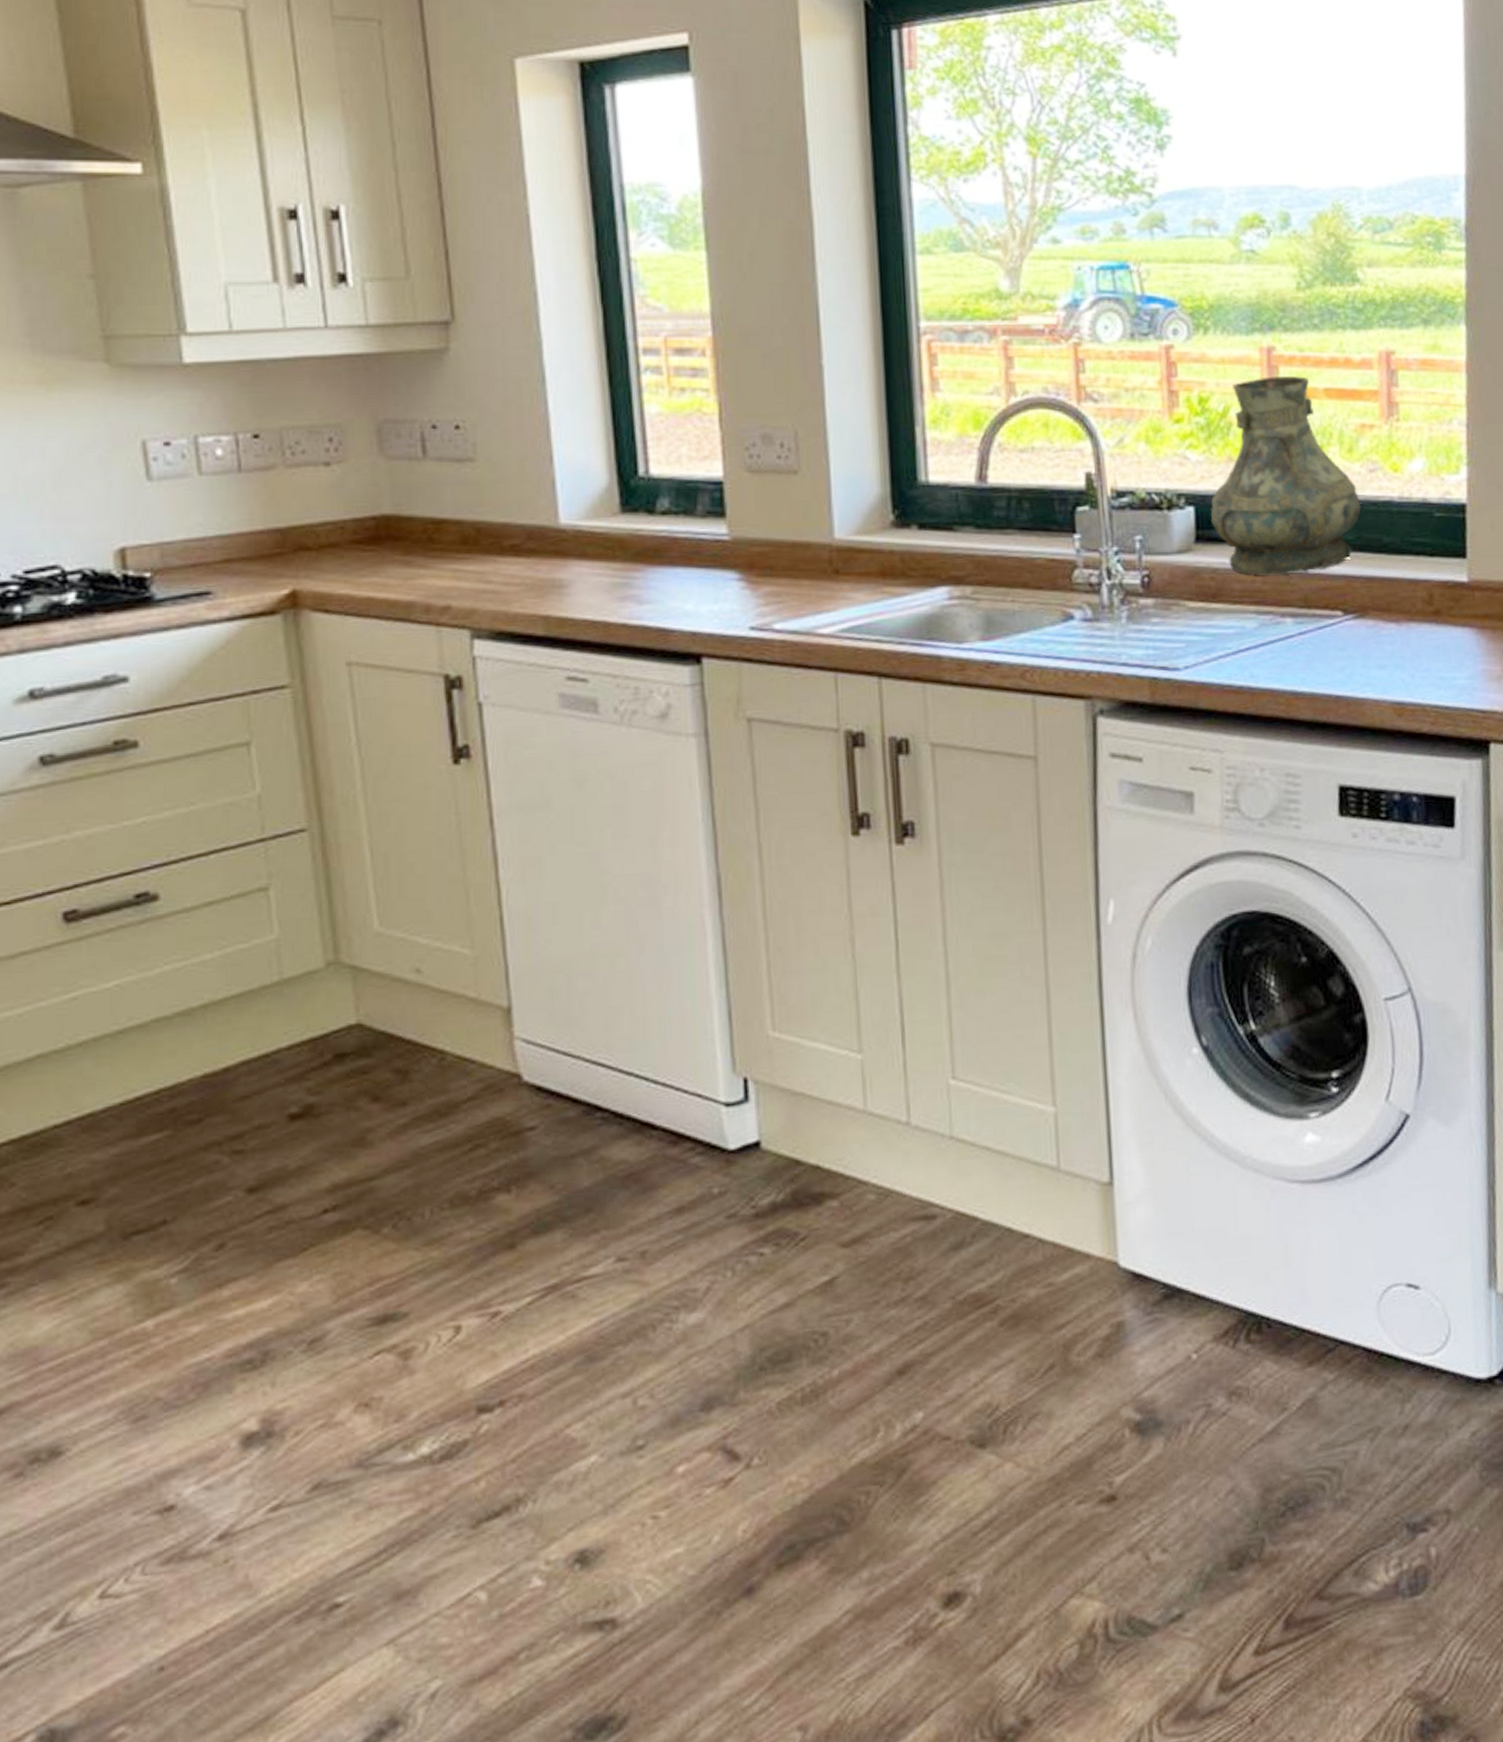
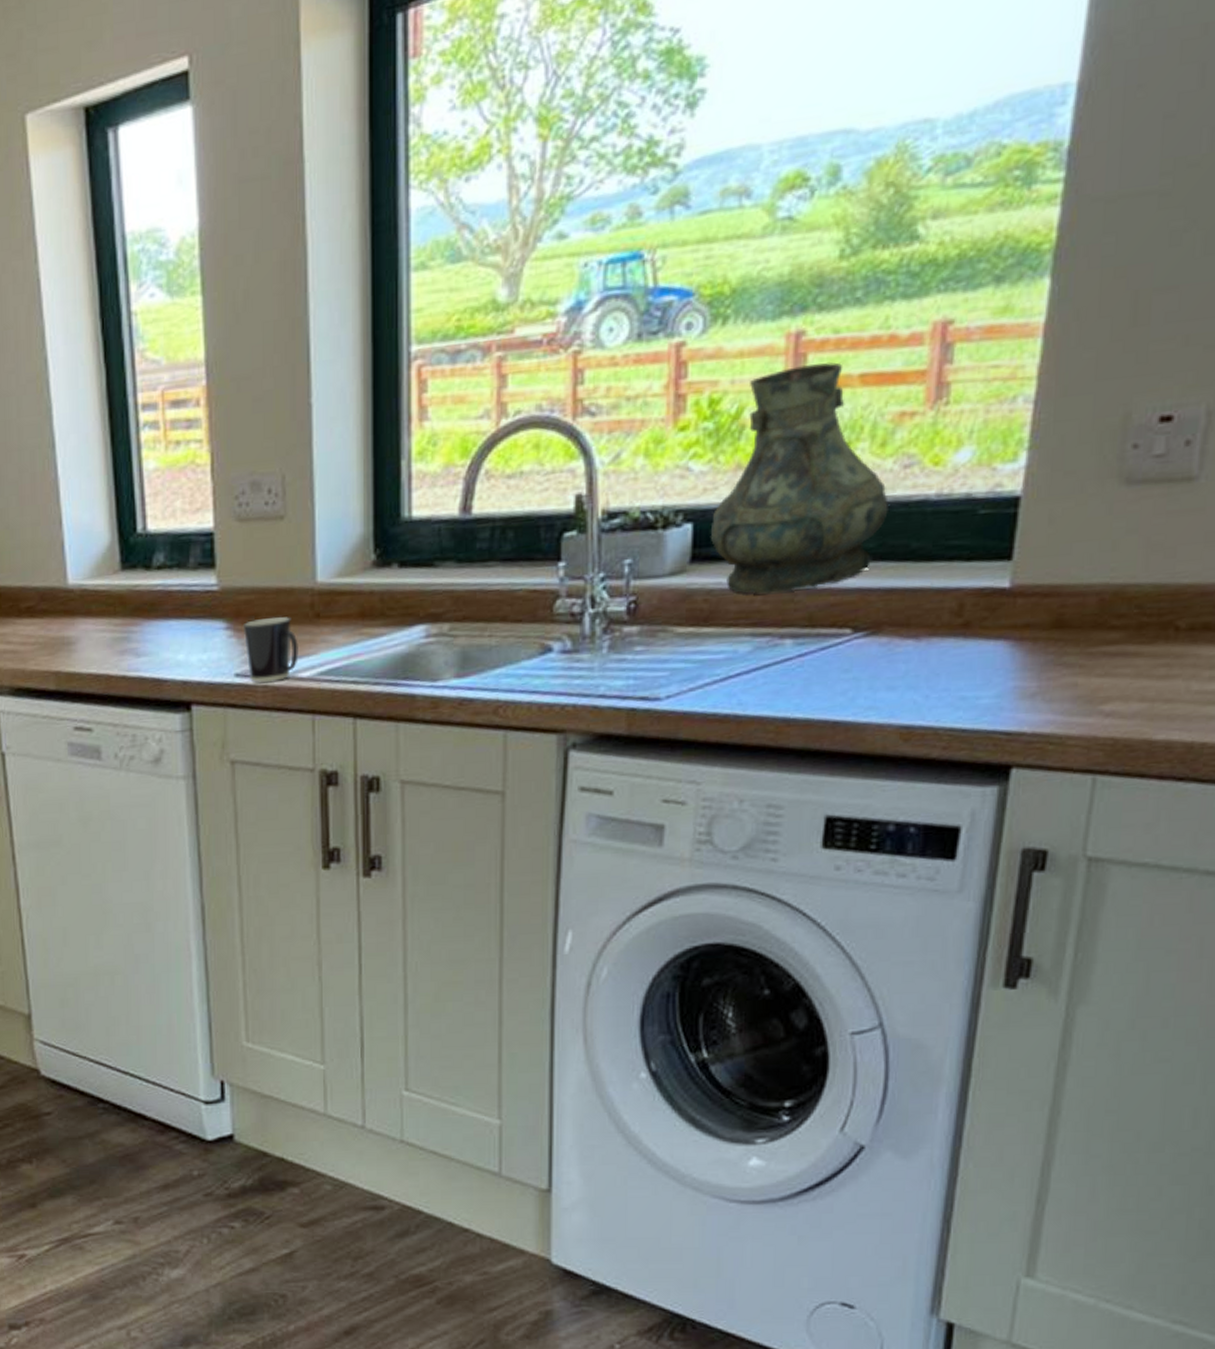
mug: none [757,570,818,637] -> present [243,616,298,683]

